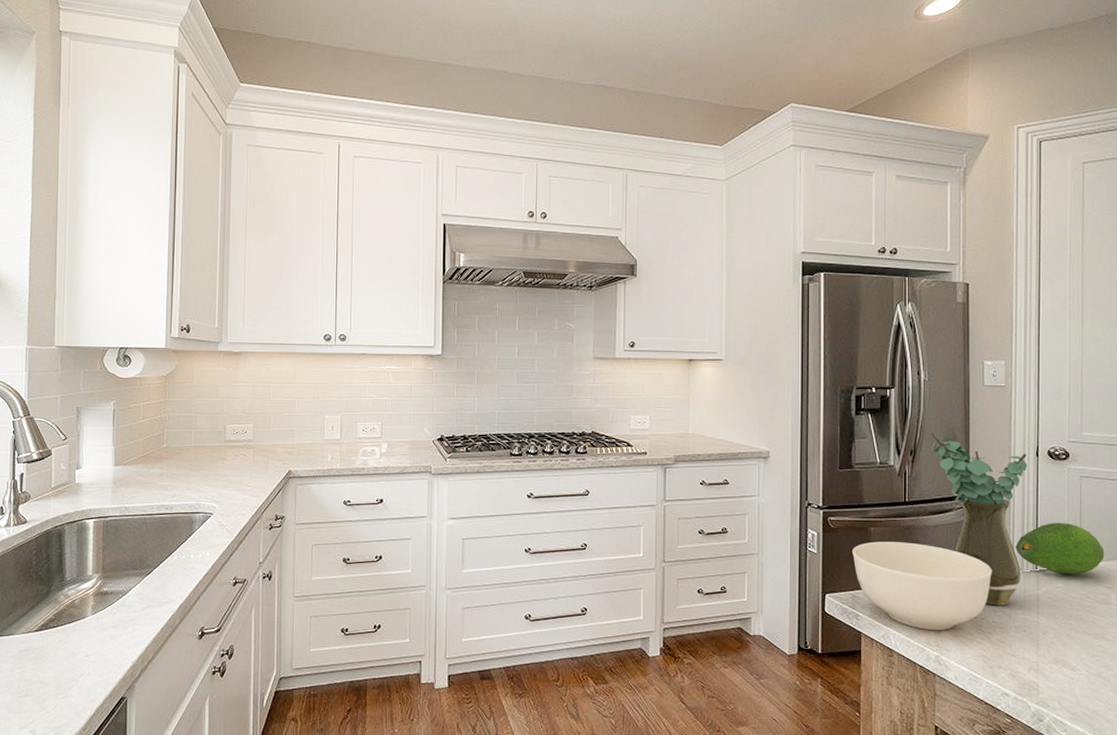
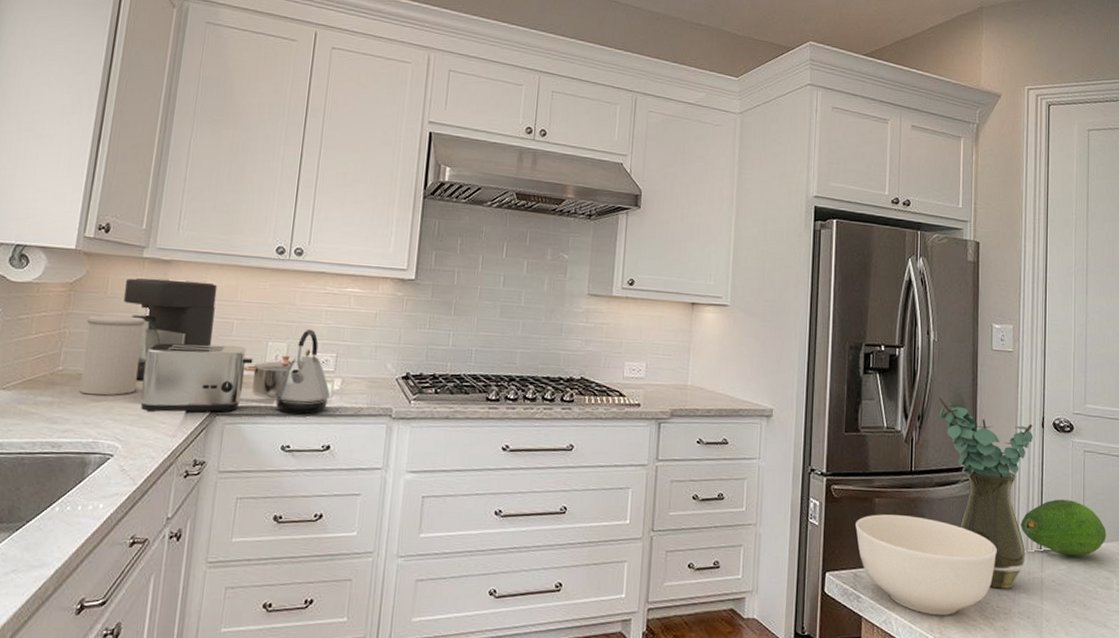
canister: none [180,400,226,466] -> present [79,315,146,396]
coffee maker: none [206,368,280,452] -> present [124,278,218,380]
toaster: none [228,419,314,478] -> present [140,343,253,413]
cooking pot: none [307,426,345,462] -> present [244,355,292,398]
kettle: none [334,402,380,474] -> present [274,329,331,414]

